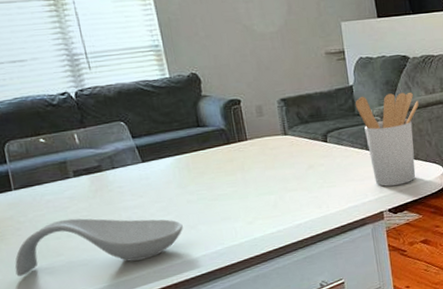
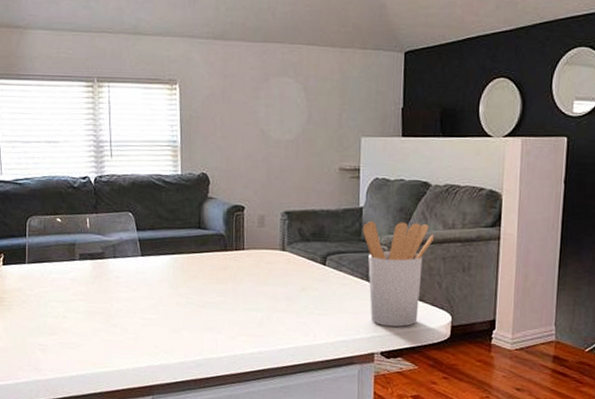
spoon rest: present [14,218,183,276] -> none [14,300,167,355]

